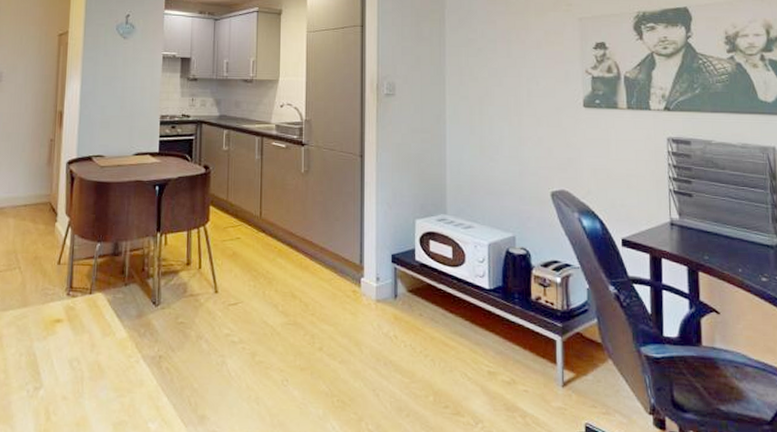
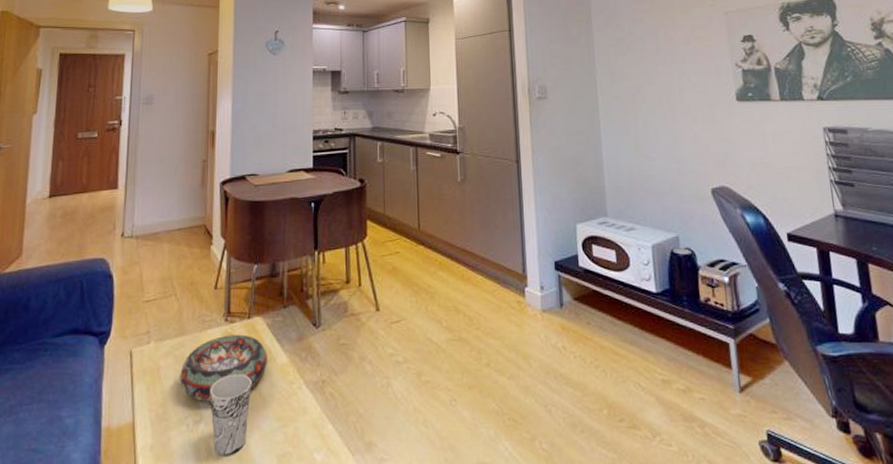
decorative bowl: none [21,308,107,370] -> present [180,334,267,402]
cup: none [50,345,91,422] -> present [209,374,251,457]

